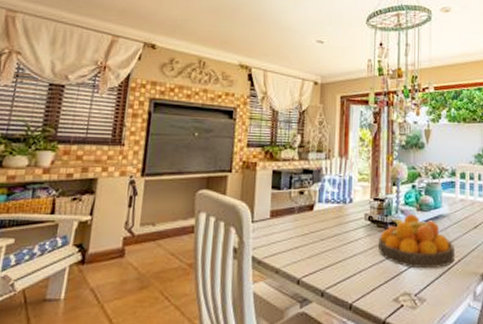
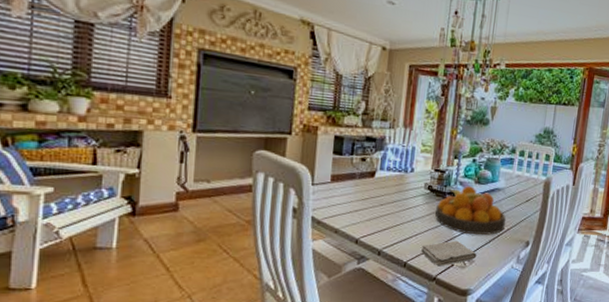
washcloth: none [367,276,428,306] -> present [421,240,477,266]

